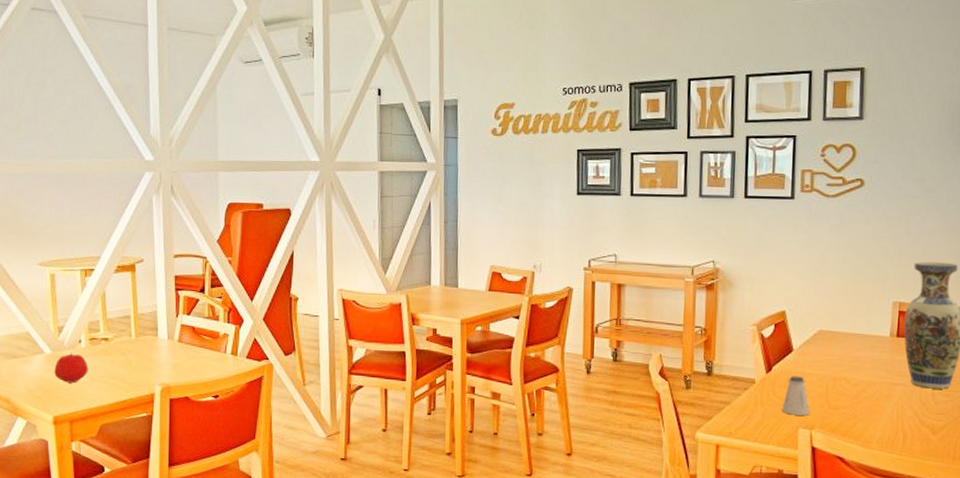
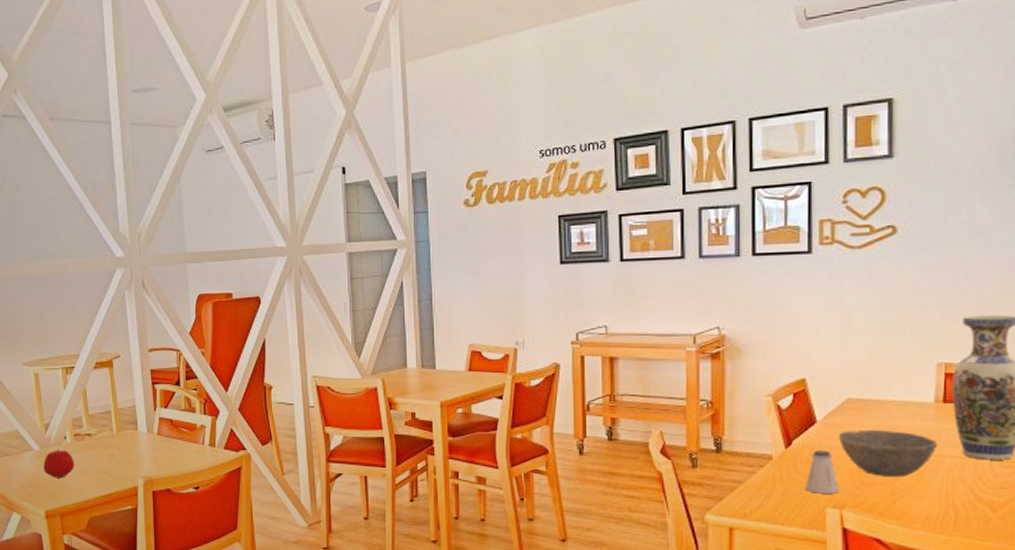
bowl: none [811,358,892,401] -> present [839,429,938,476]

